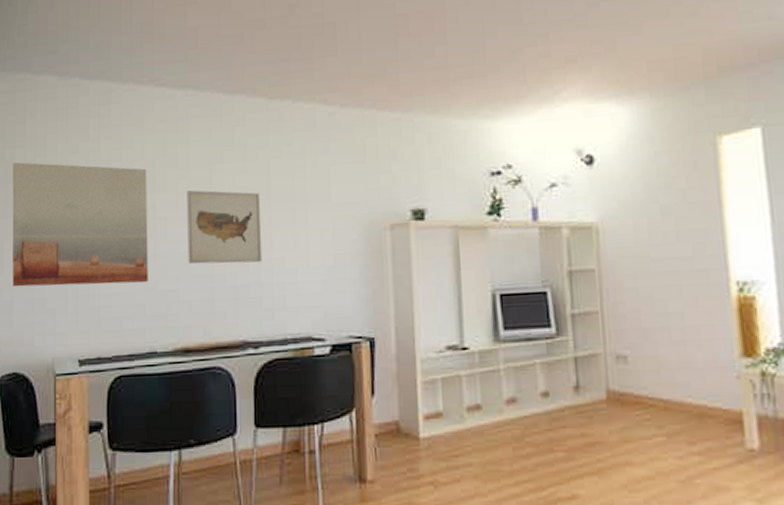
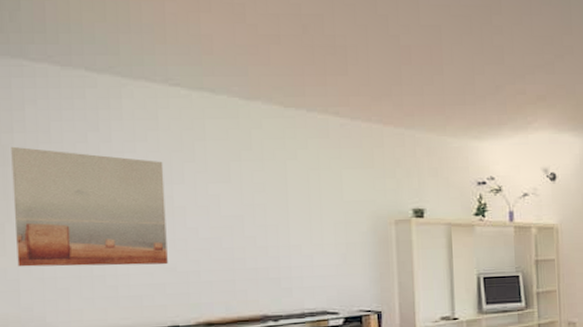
wall art: present [187,190,263,264] -> none [205,183,281,249]

